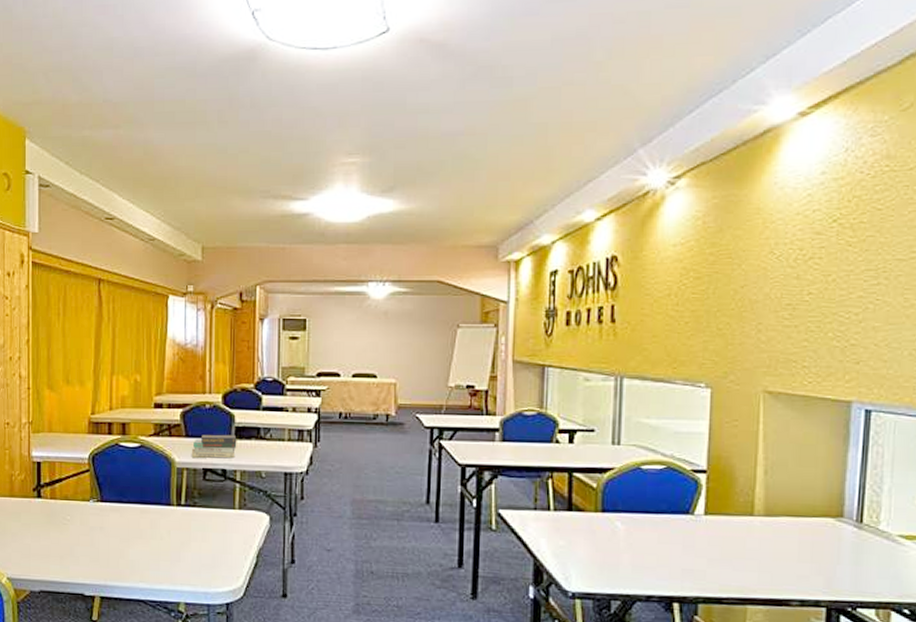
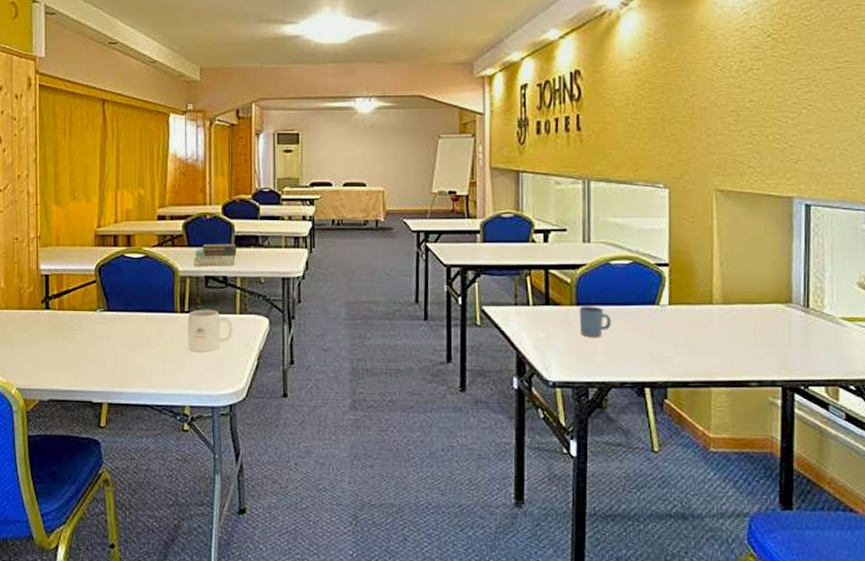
mug: none [183,503,232,548] -> present [187,309,233,352]
mug: none [604,513,639,547] -> present [579,306,611,337]

